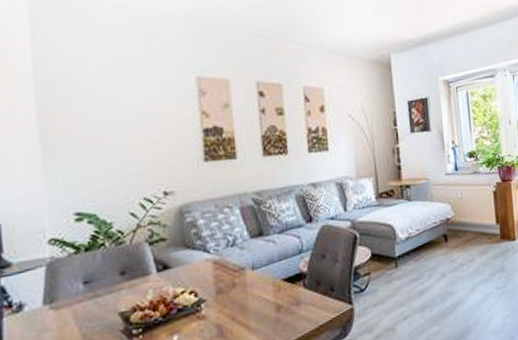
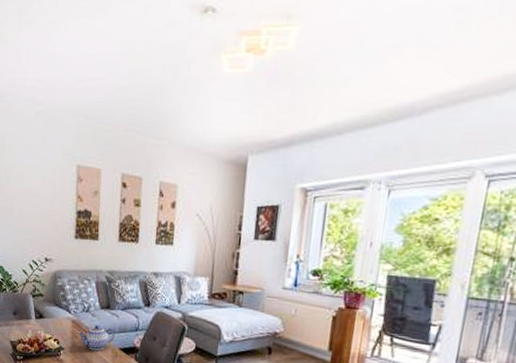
teapot: none [224,258,274,292] -> present [78,325,115,351]

